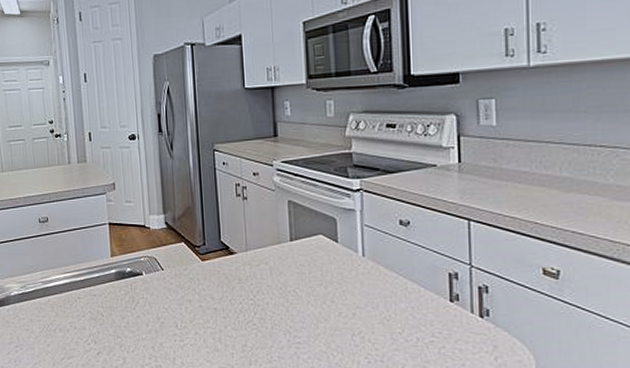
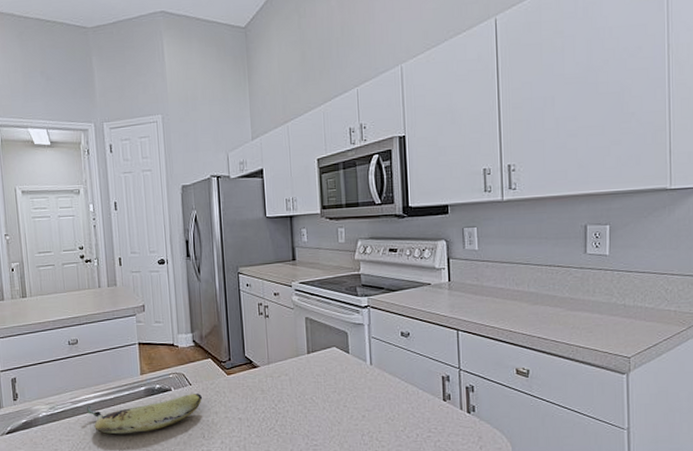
fruit: none [56,279,175,318] -> present [86,394,202,434]

